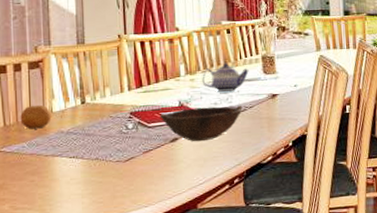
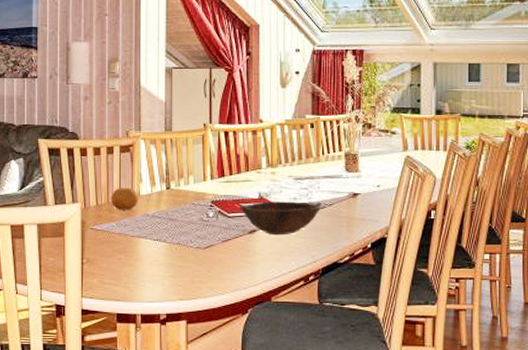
teapot: present [202,62,249,92] -> none [283,157,331,187]

